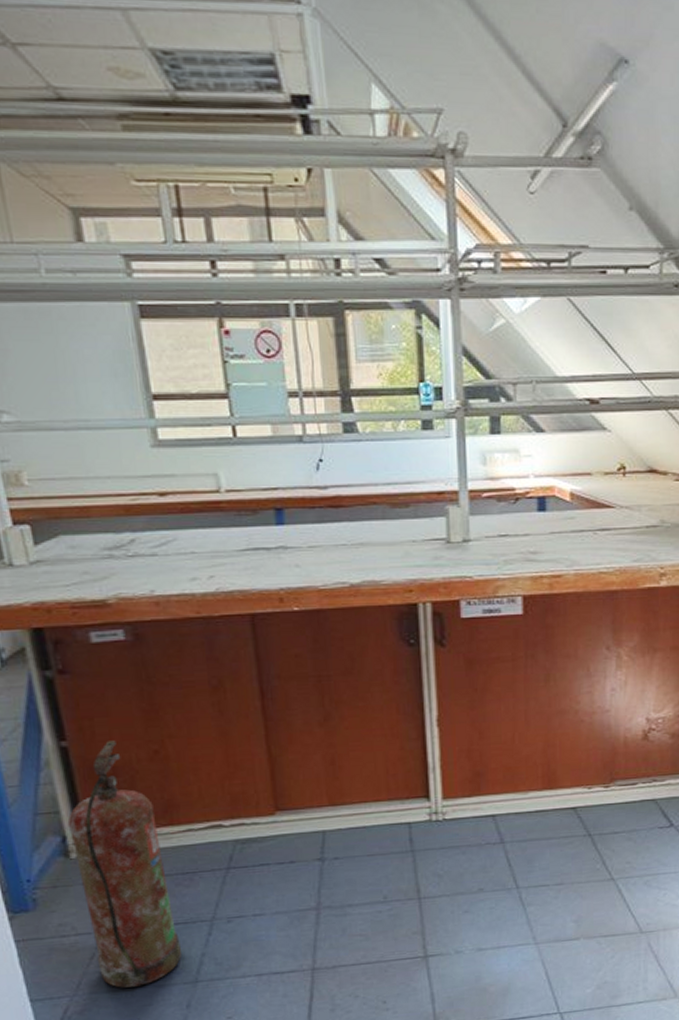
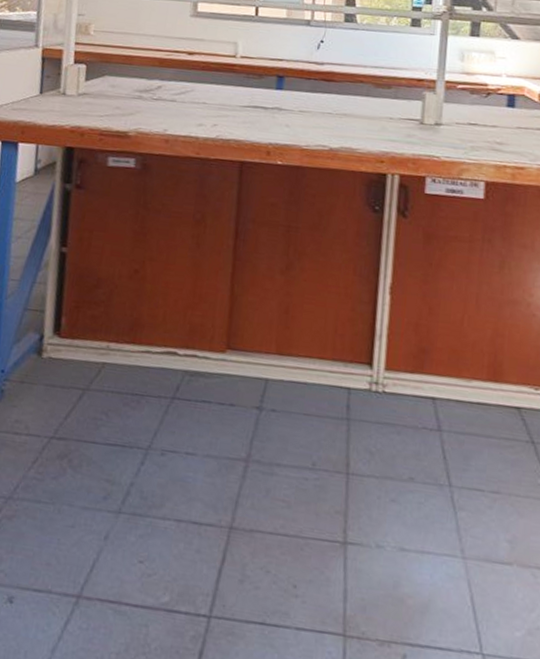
fire extinguisher: present [67,740,181,988] -> none [37,253,123,504]

